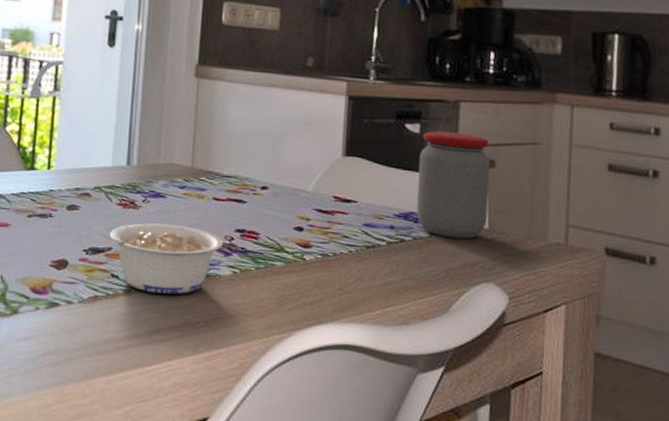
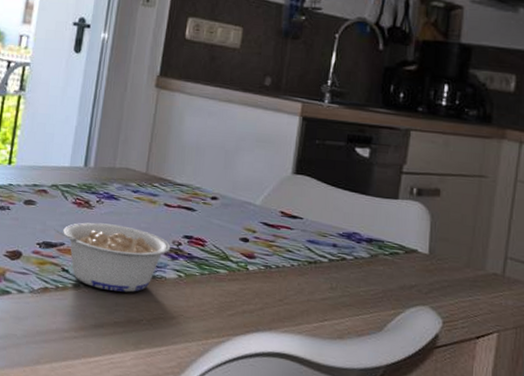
jar: present [416,131,490,239] -> none [359,156,436,263]

